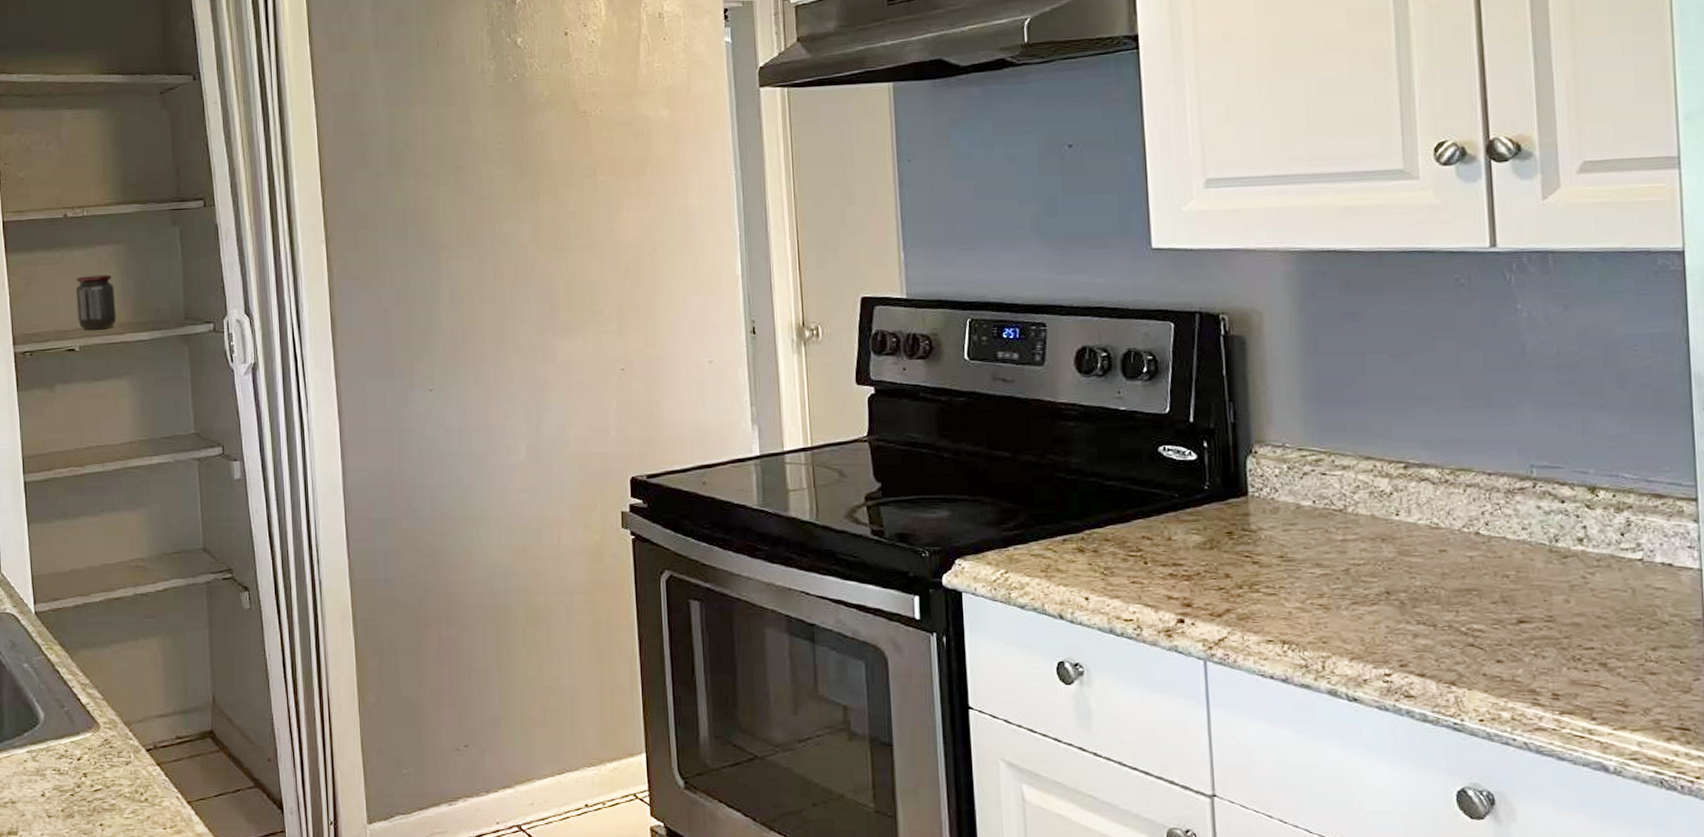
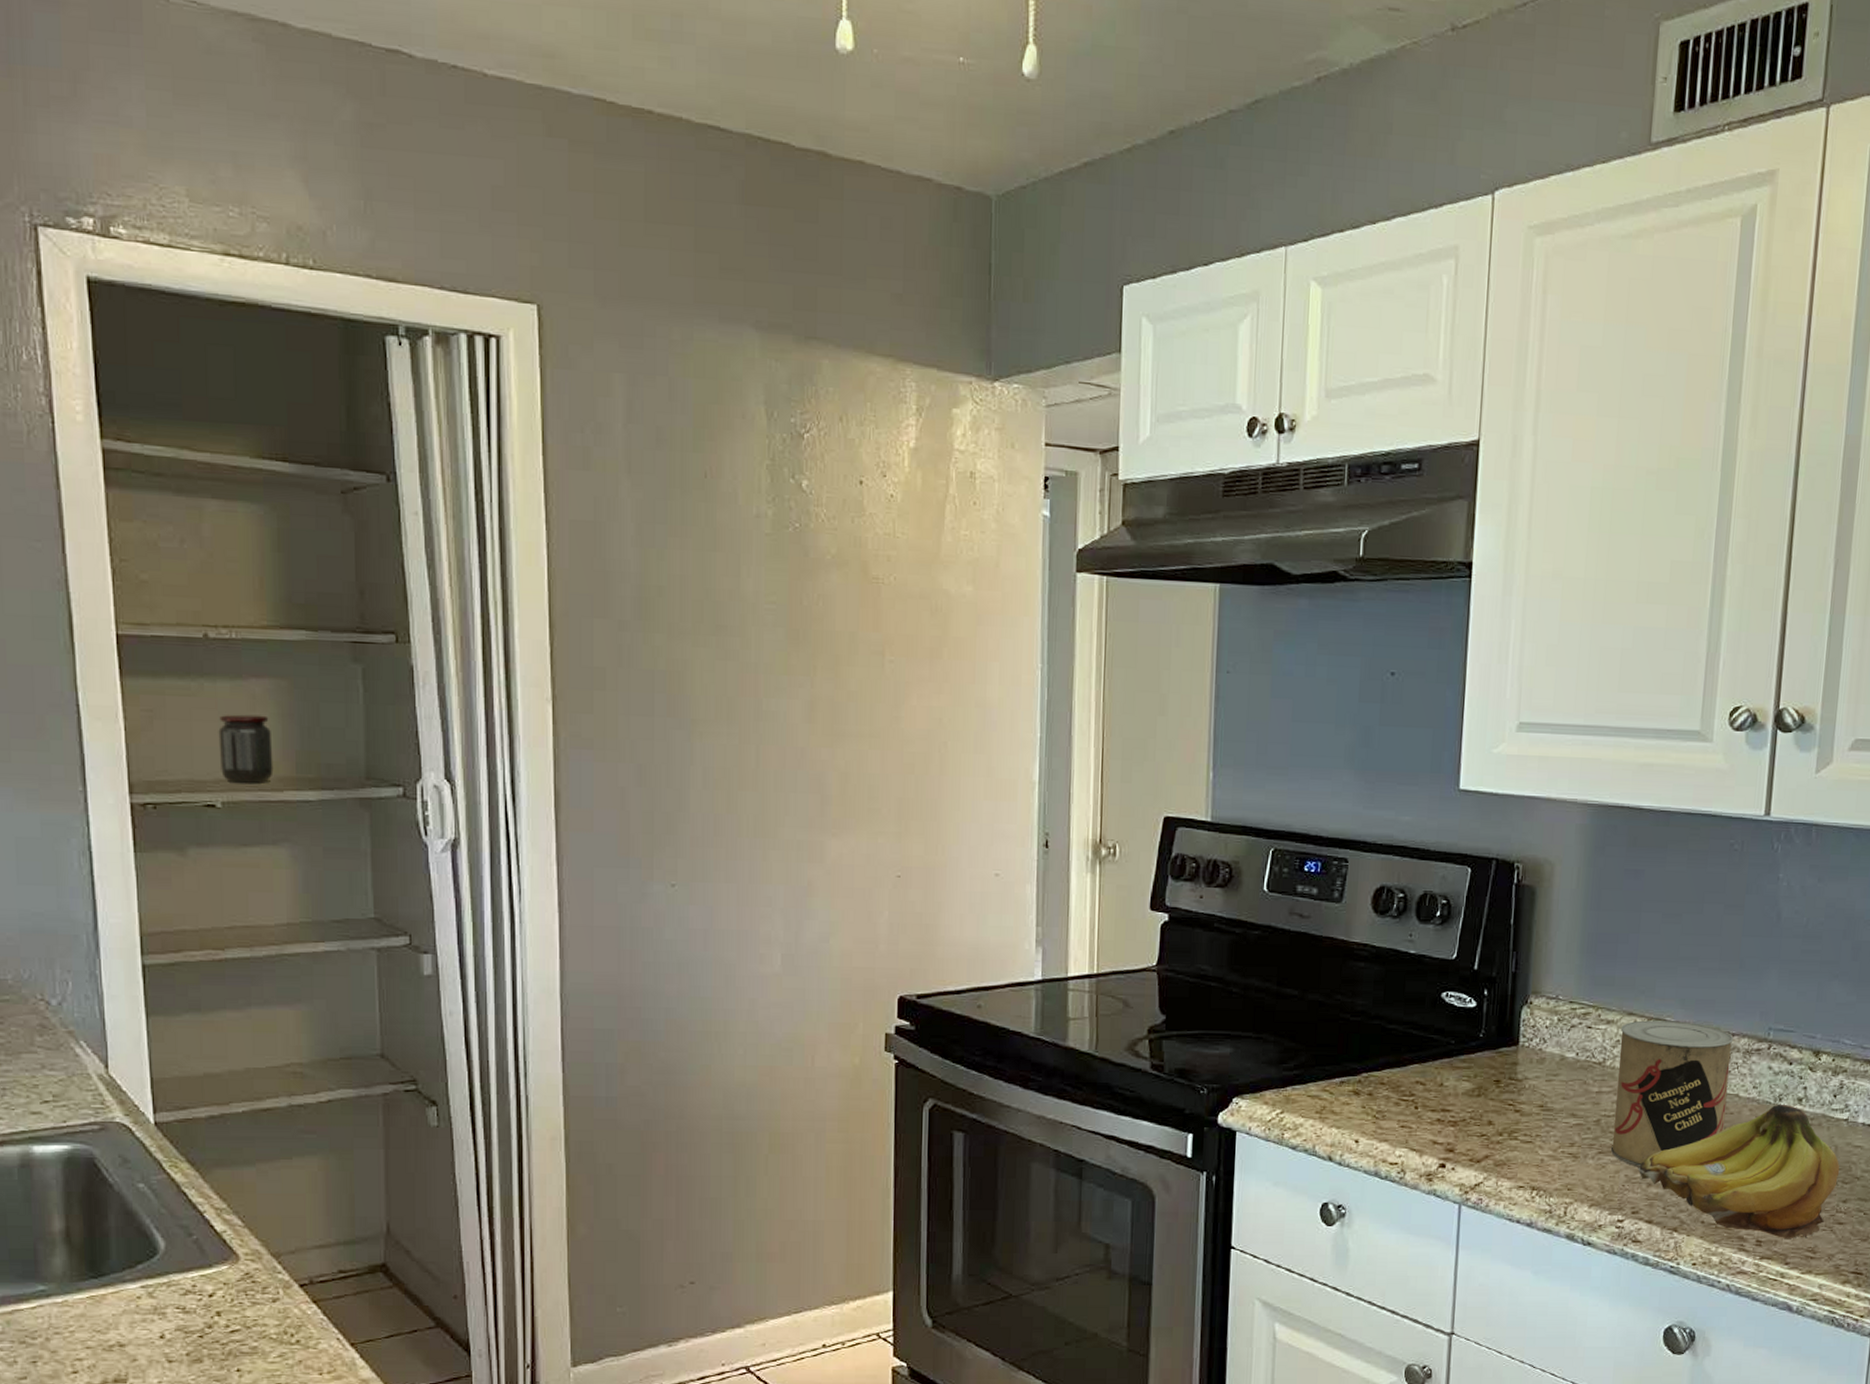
tin can: none [1358,463,1494,619] -> present [1611,1020,1734,1168]
fruit: none [1400,545,1642,691] -> present [1637,1104,1840,1238]

